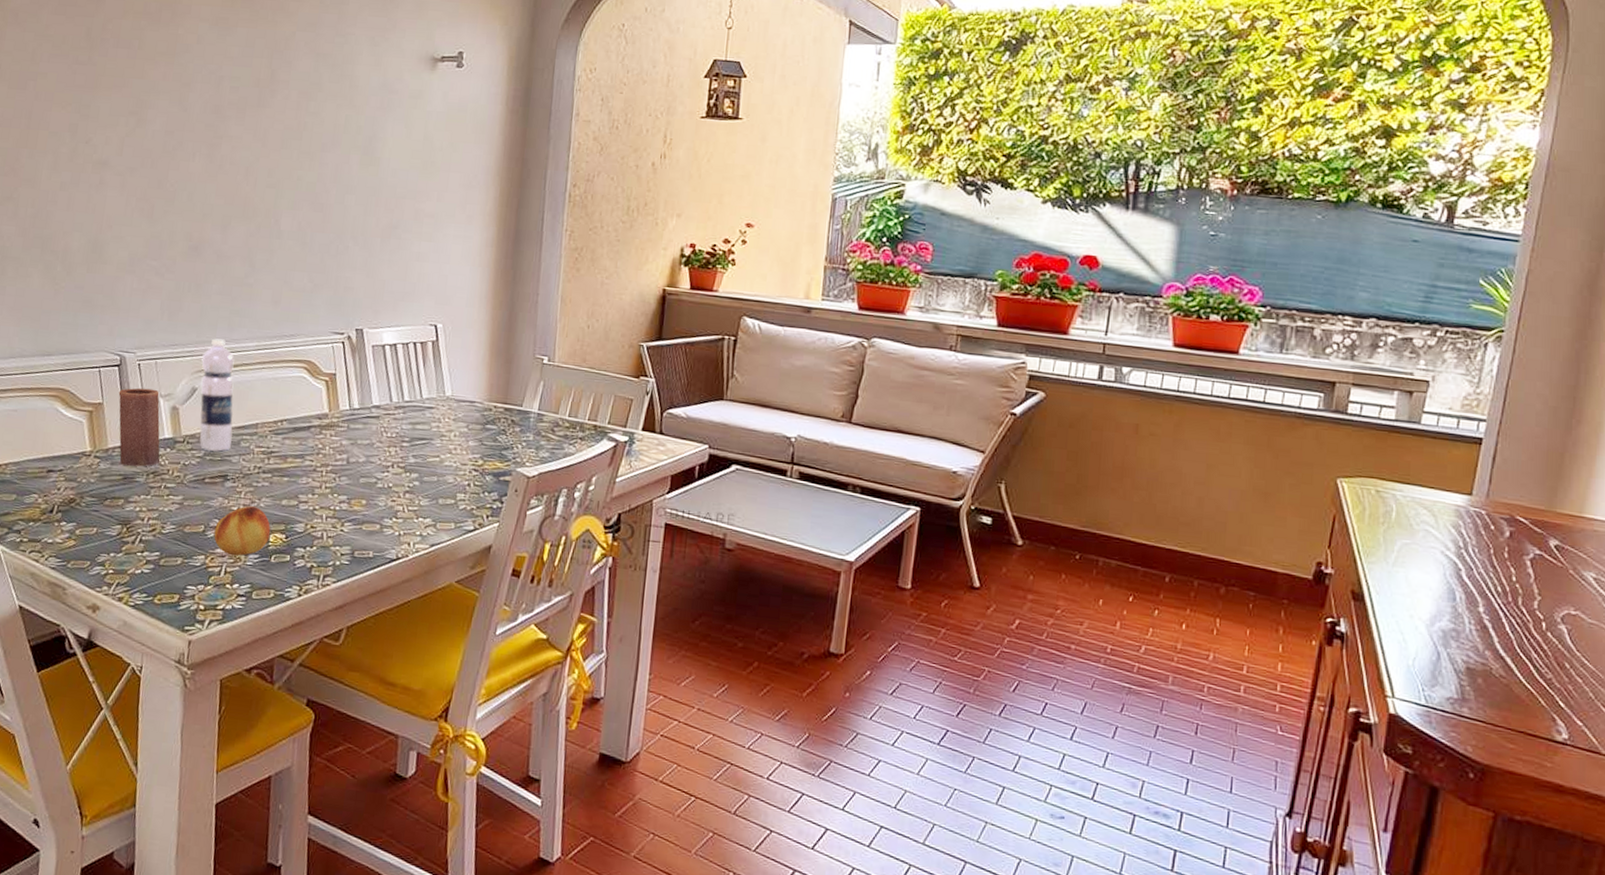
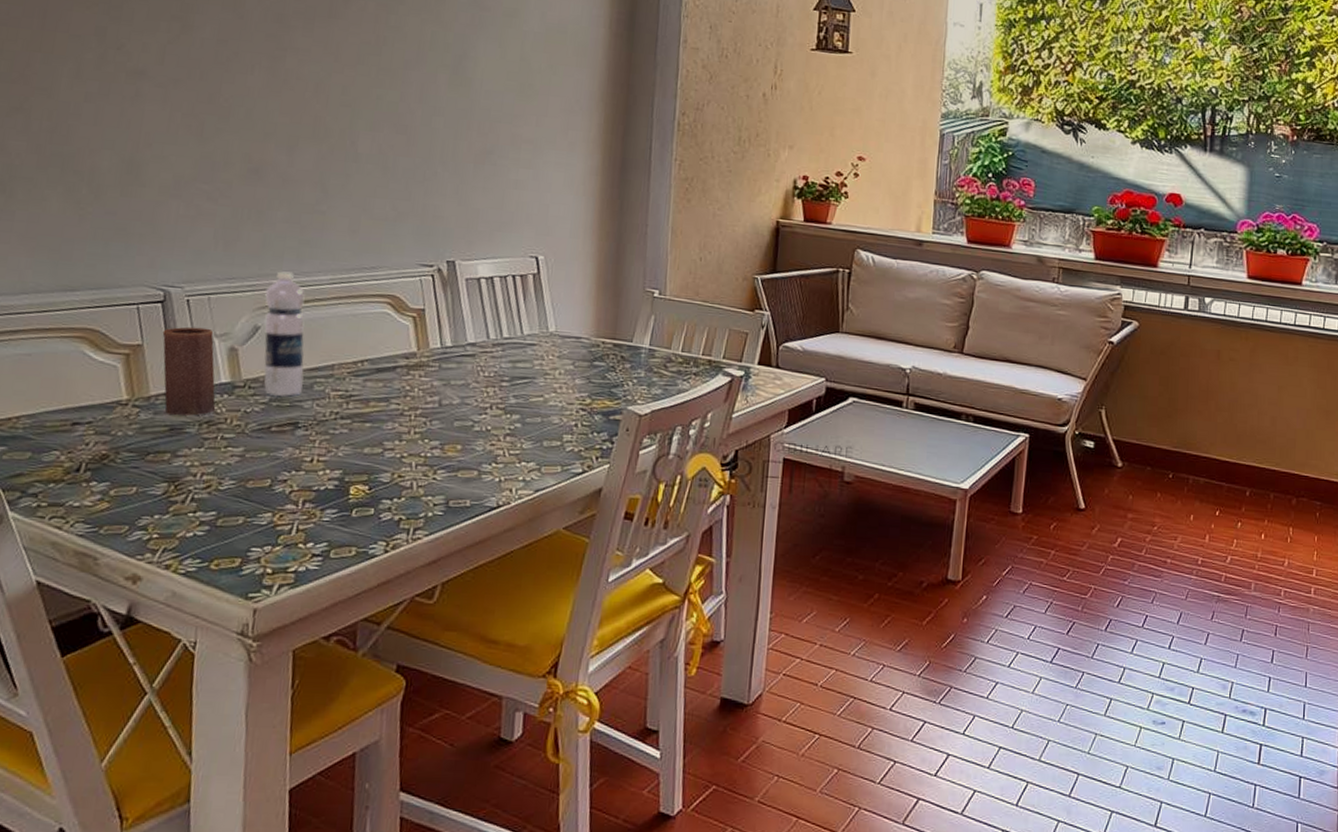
fruit: present [214,506,271,556] -> none [283,456,351,512]

